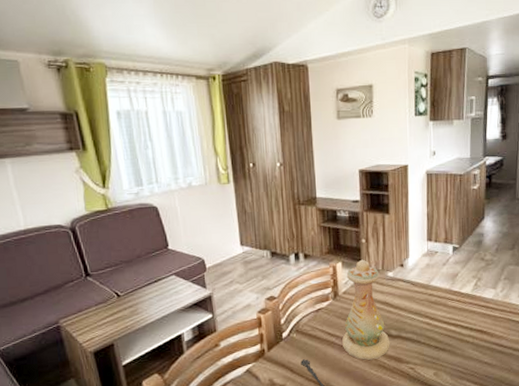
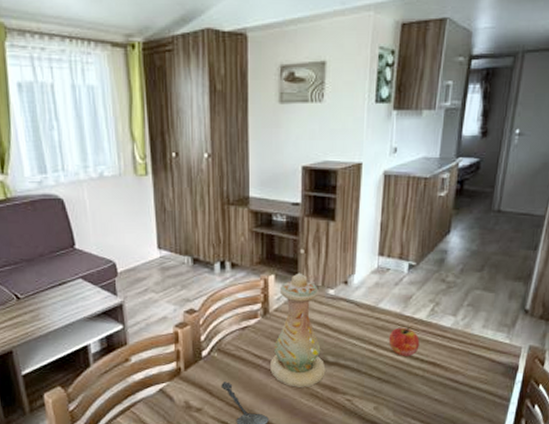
apple: none [441,301,468,326] -> present [388,327,420,356]

